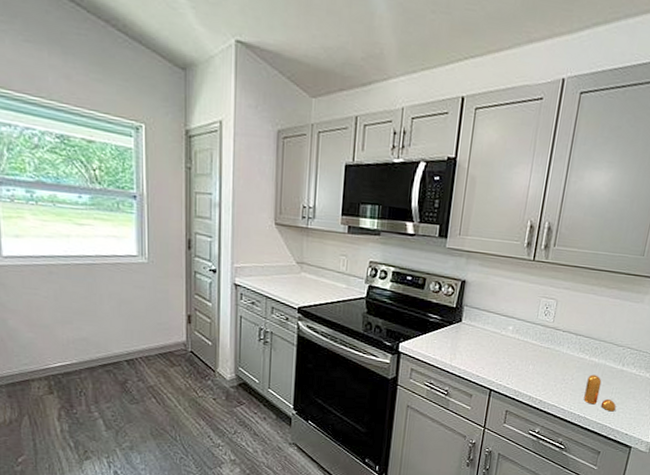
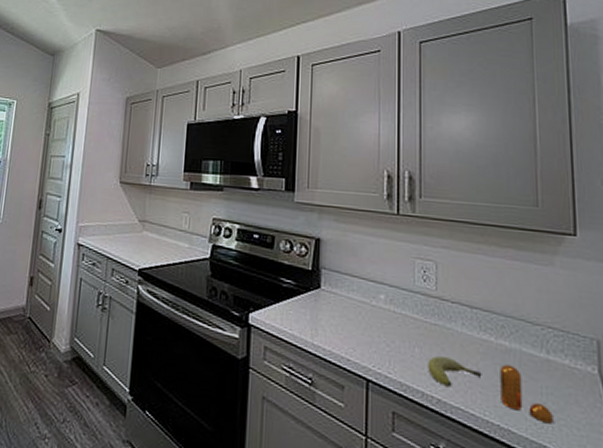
fruit: none [536,371,575,392] -> present [427,356,482,388]

